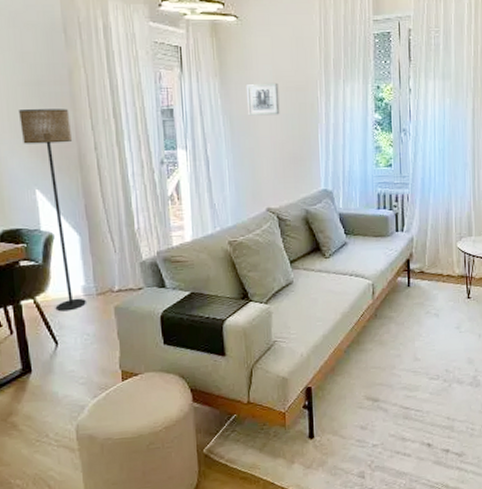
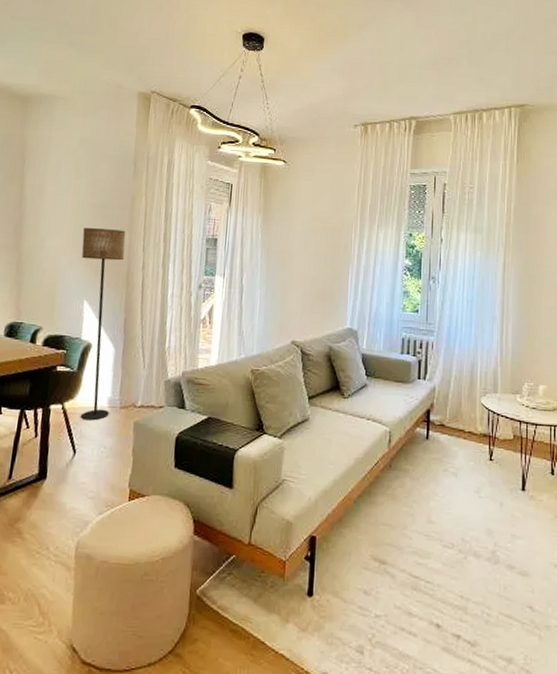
wall art: present [247,82,280,116] -> none [285,222,316,253]

